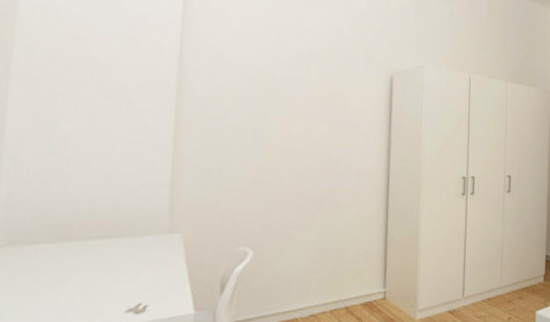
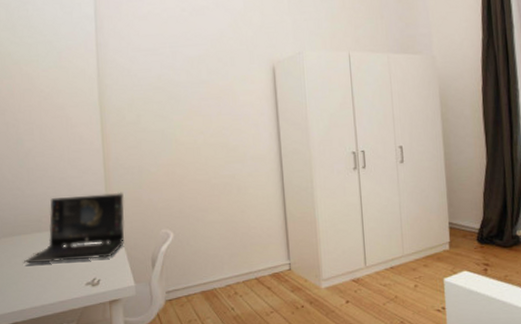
laptop: none [35,198,194,283] -> present [23,192,125,264]

